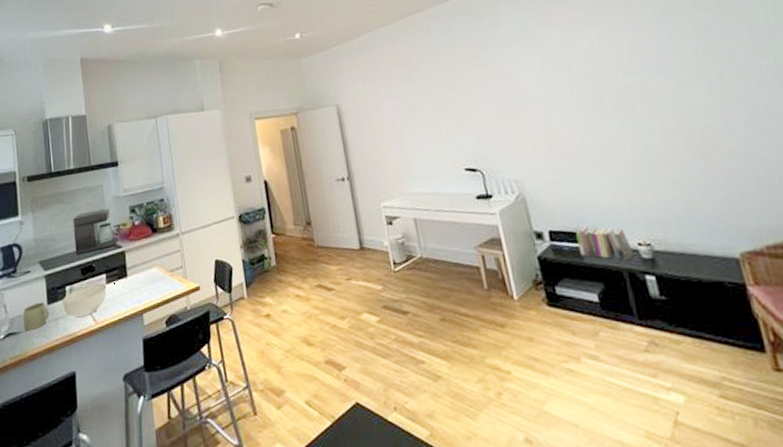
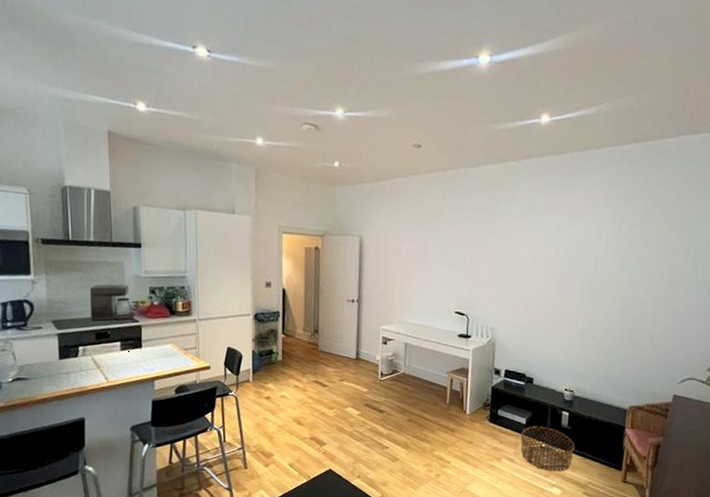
mug: present [22,302,50,331] -> none [32,356,61,379]
bowl: present [62,284,107,318] -> none [74,349,121,375]
books: present [576,225,634,260] -> none [523,370,560,399]
basket: none [597,301,685,368] -> present [520,425,575,472]

